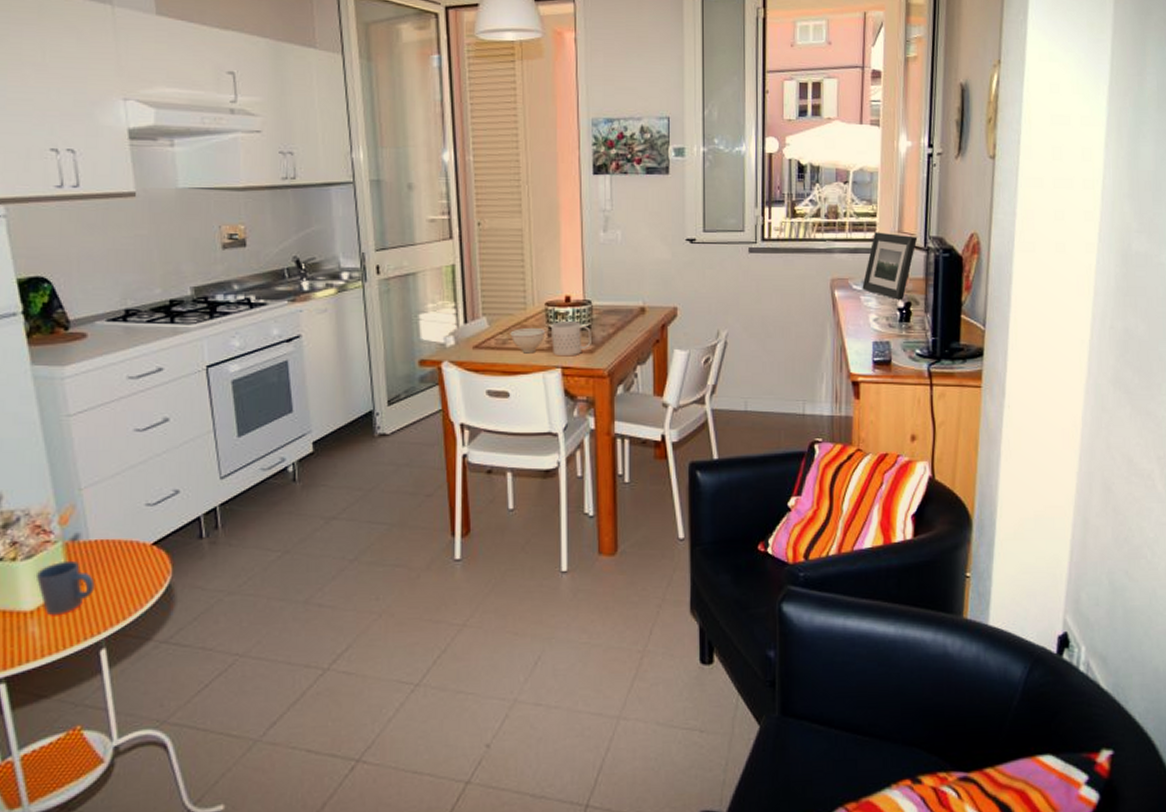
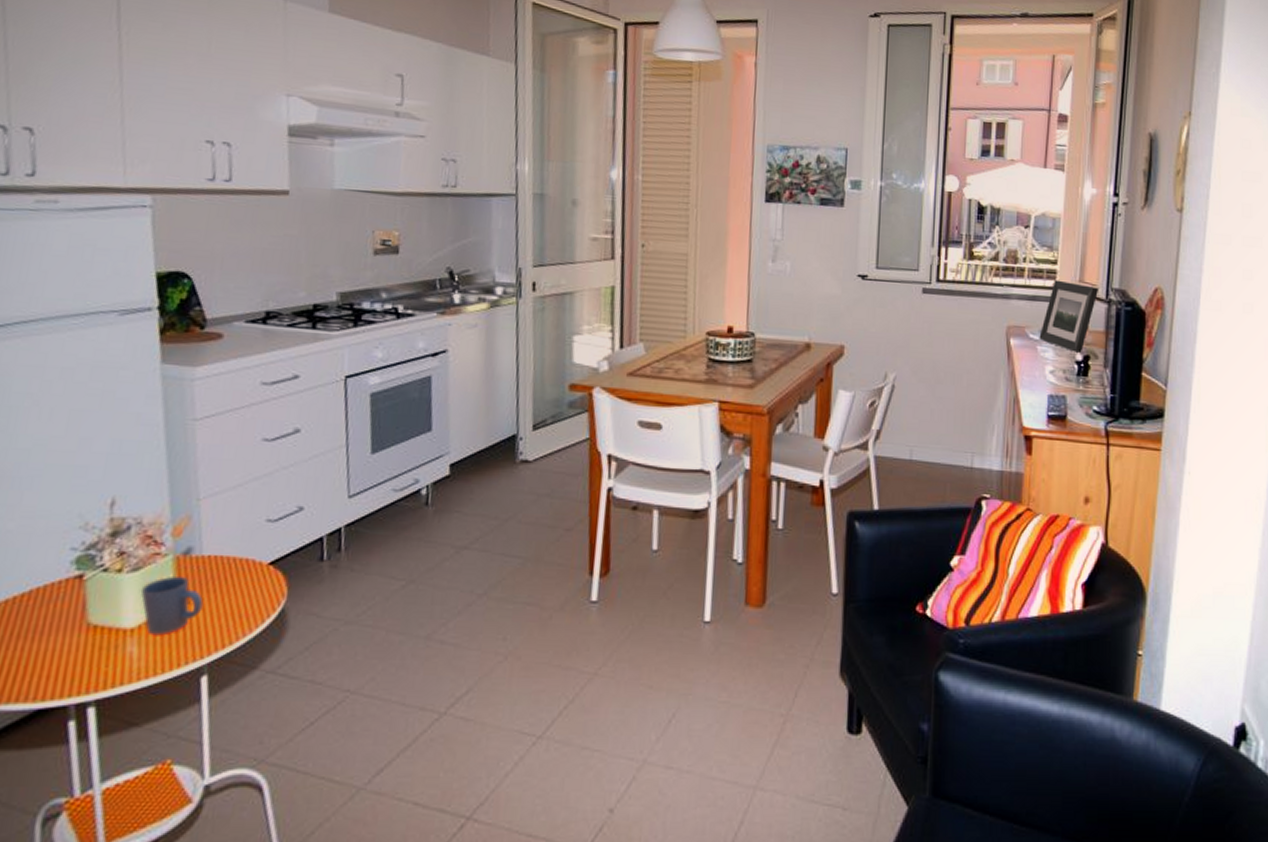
bowl: present [510,327,546,354] -> none [667,357,705,385]
mug: present [550,321,591,357] -> none [710,352,753,391]

